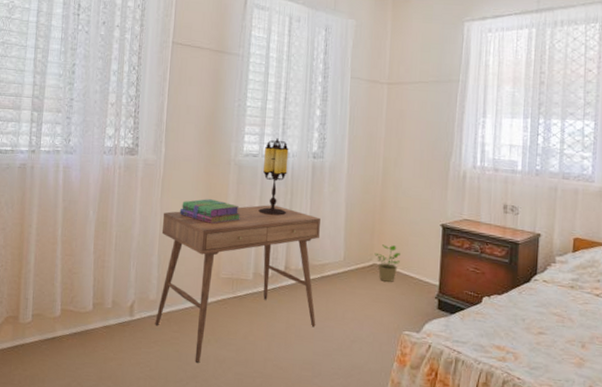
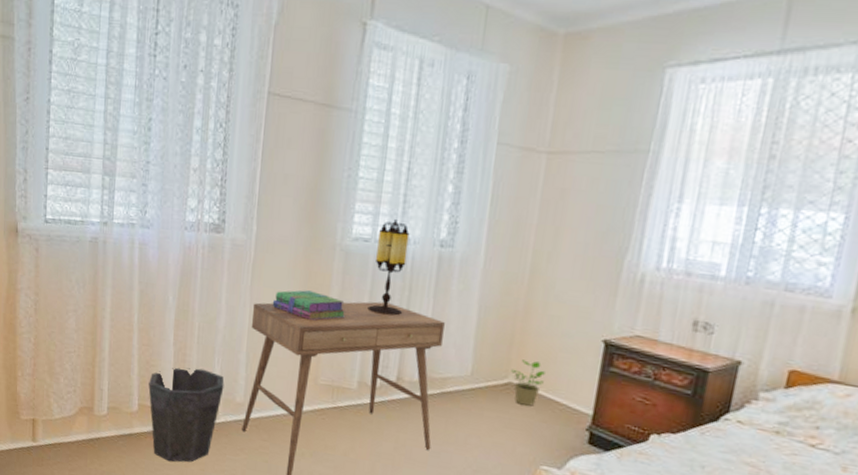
waste bin: none [70,272,139,360] -> present [148,367,225,463]

